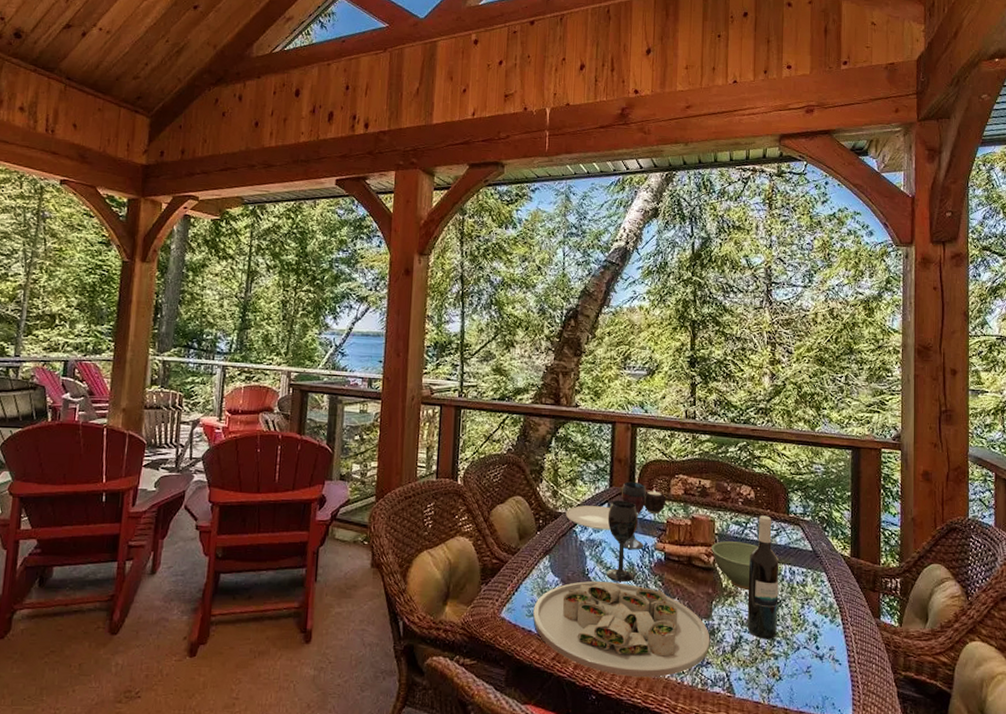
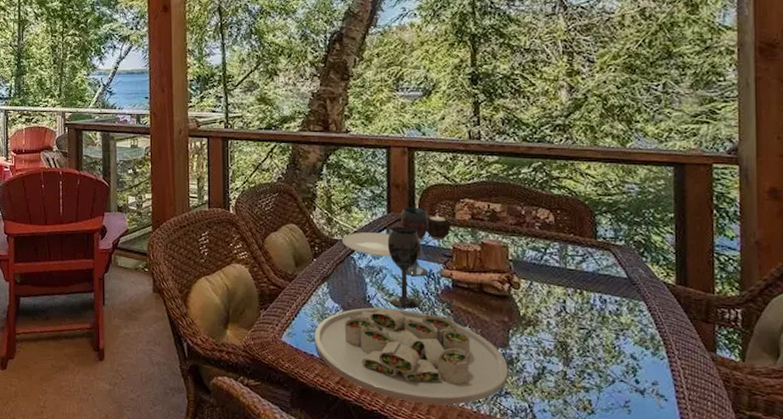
bowl: present [712,541,778,590] -> none [506,268,586,319]
wine bottle: present [747,515,780,640] -> none [550,240,588,371]

